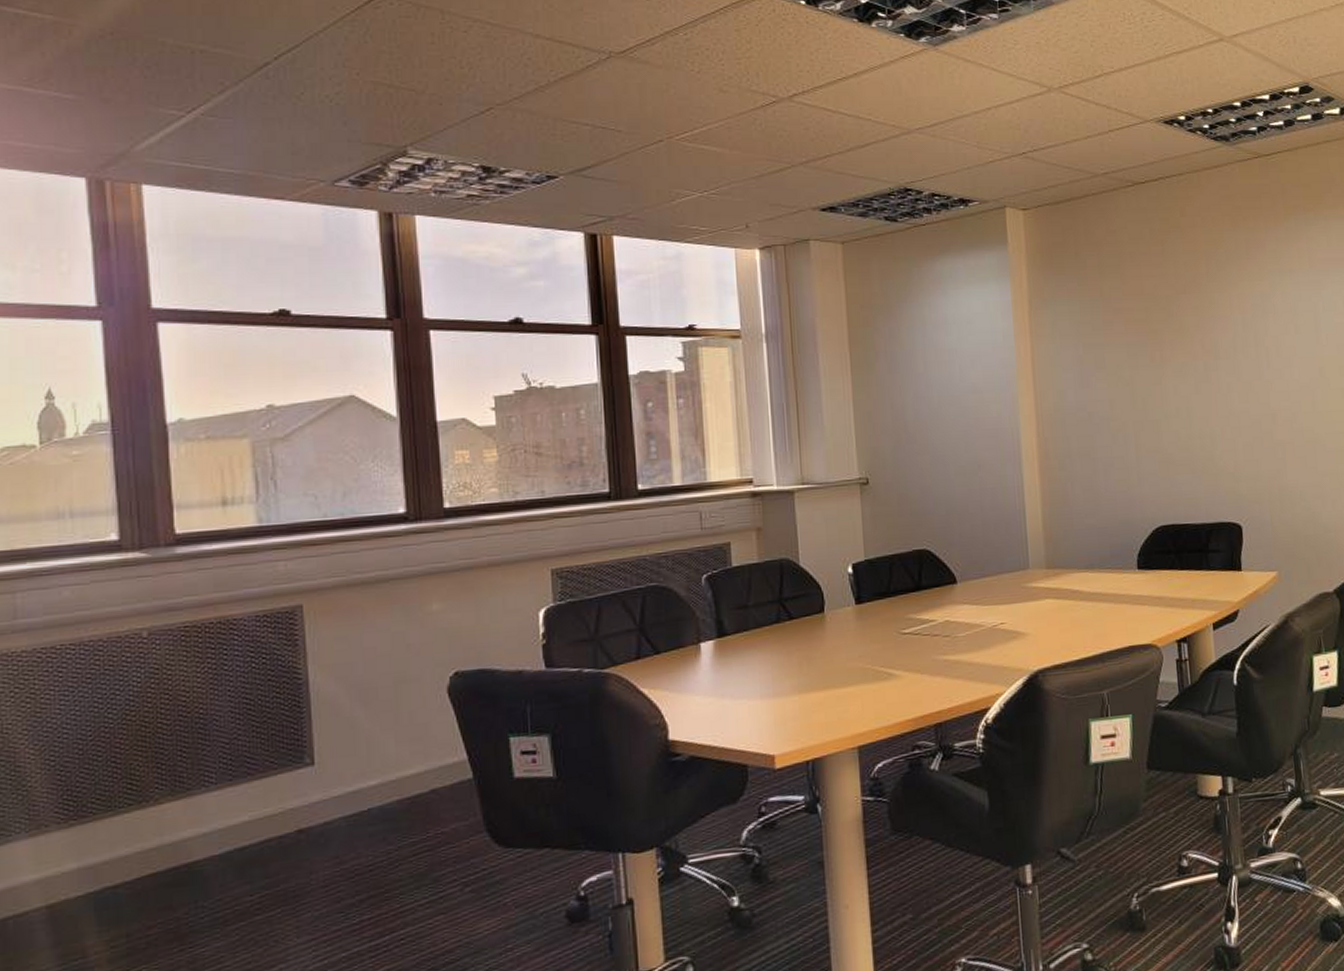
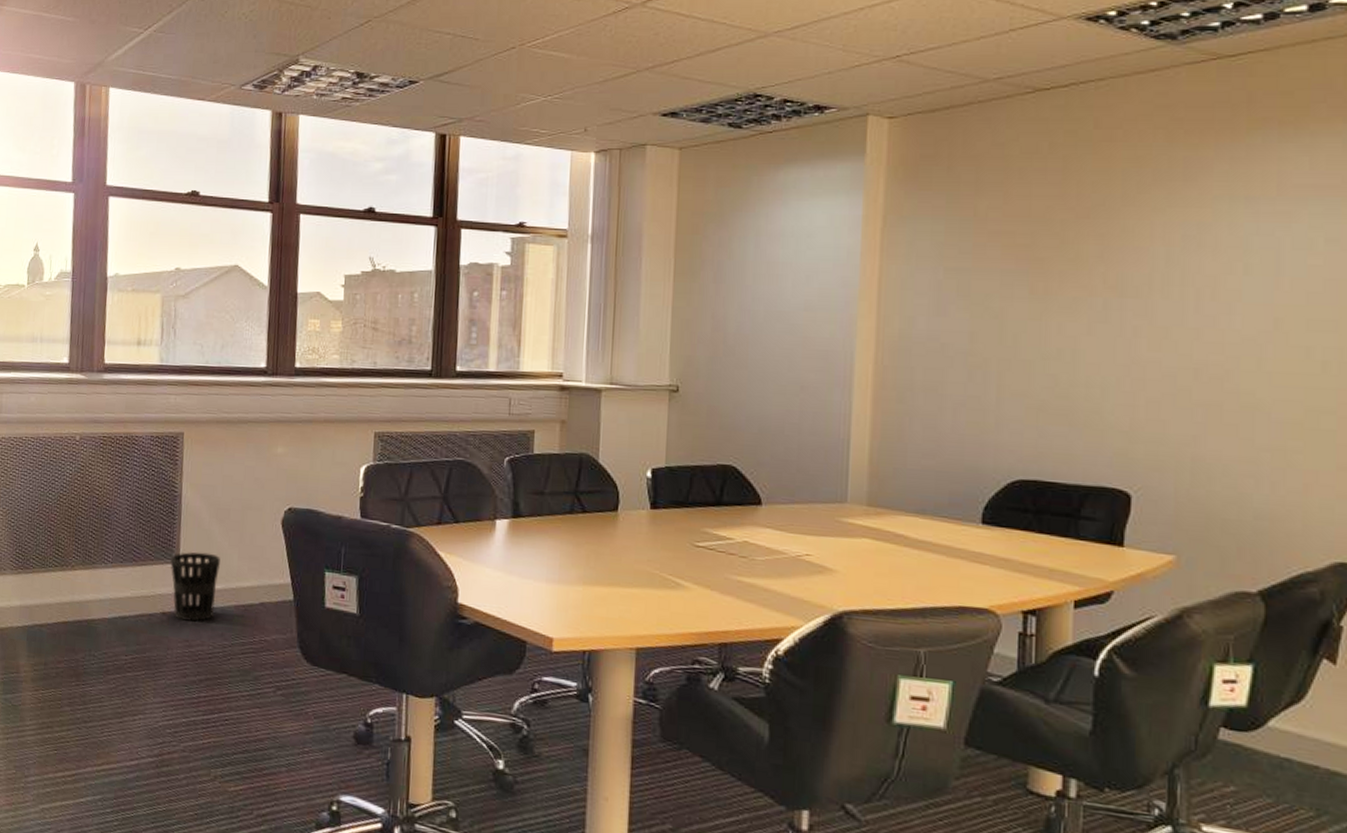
wastebasket: none [301,744,372,834] -> present [170,552,220,622]

